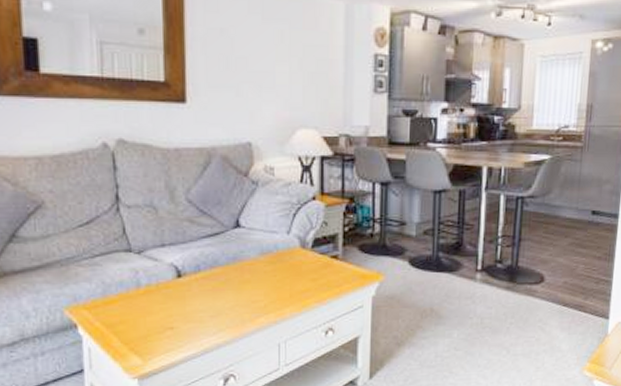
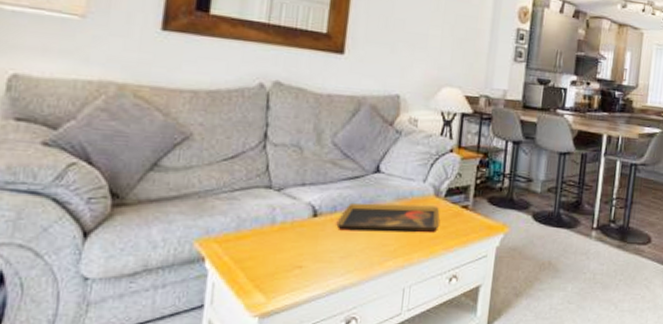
decorative tray: none [202,258,308,290] -> present [336,202,440,232]

